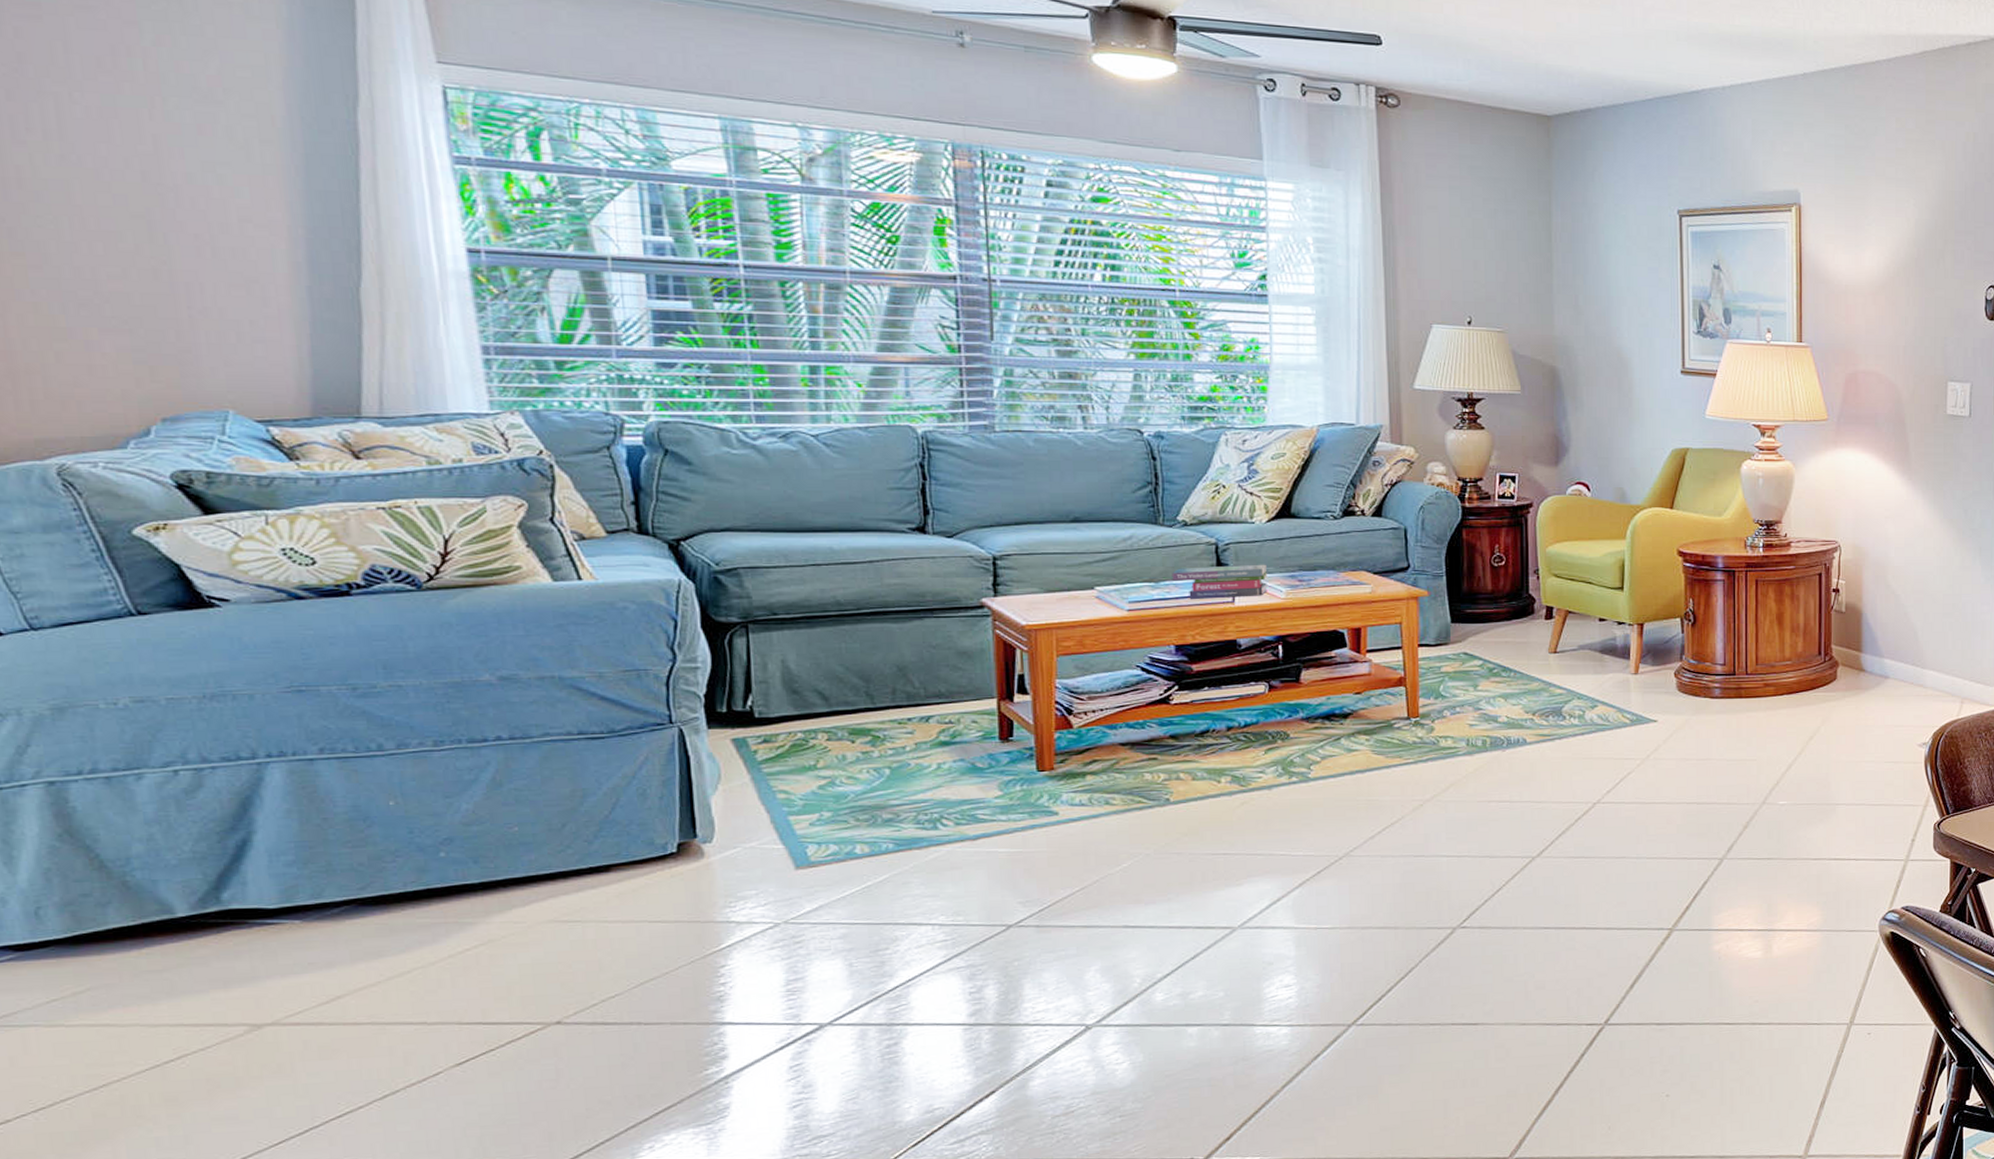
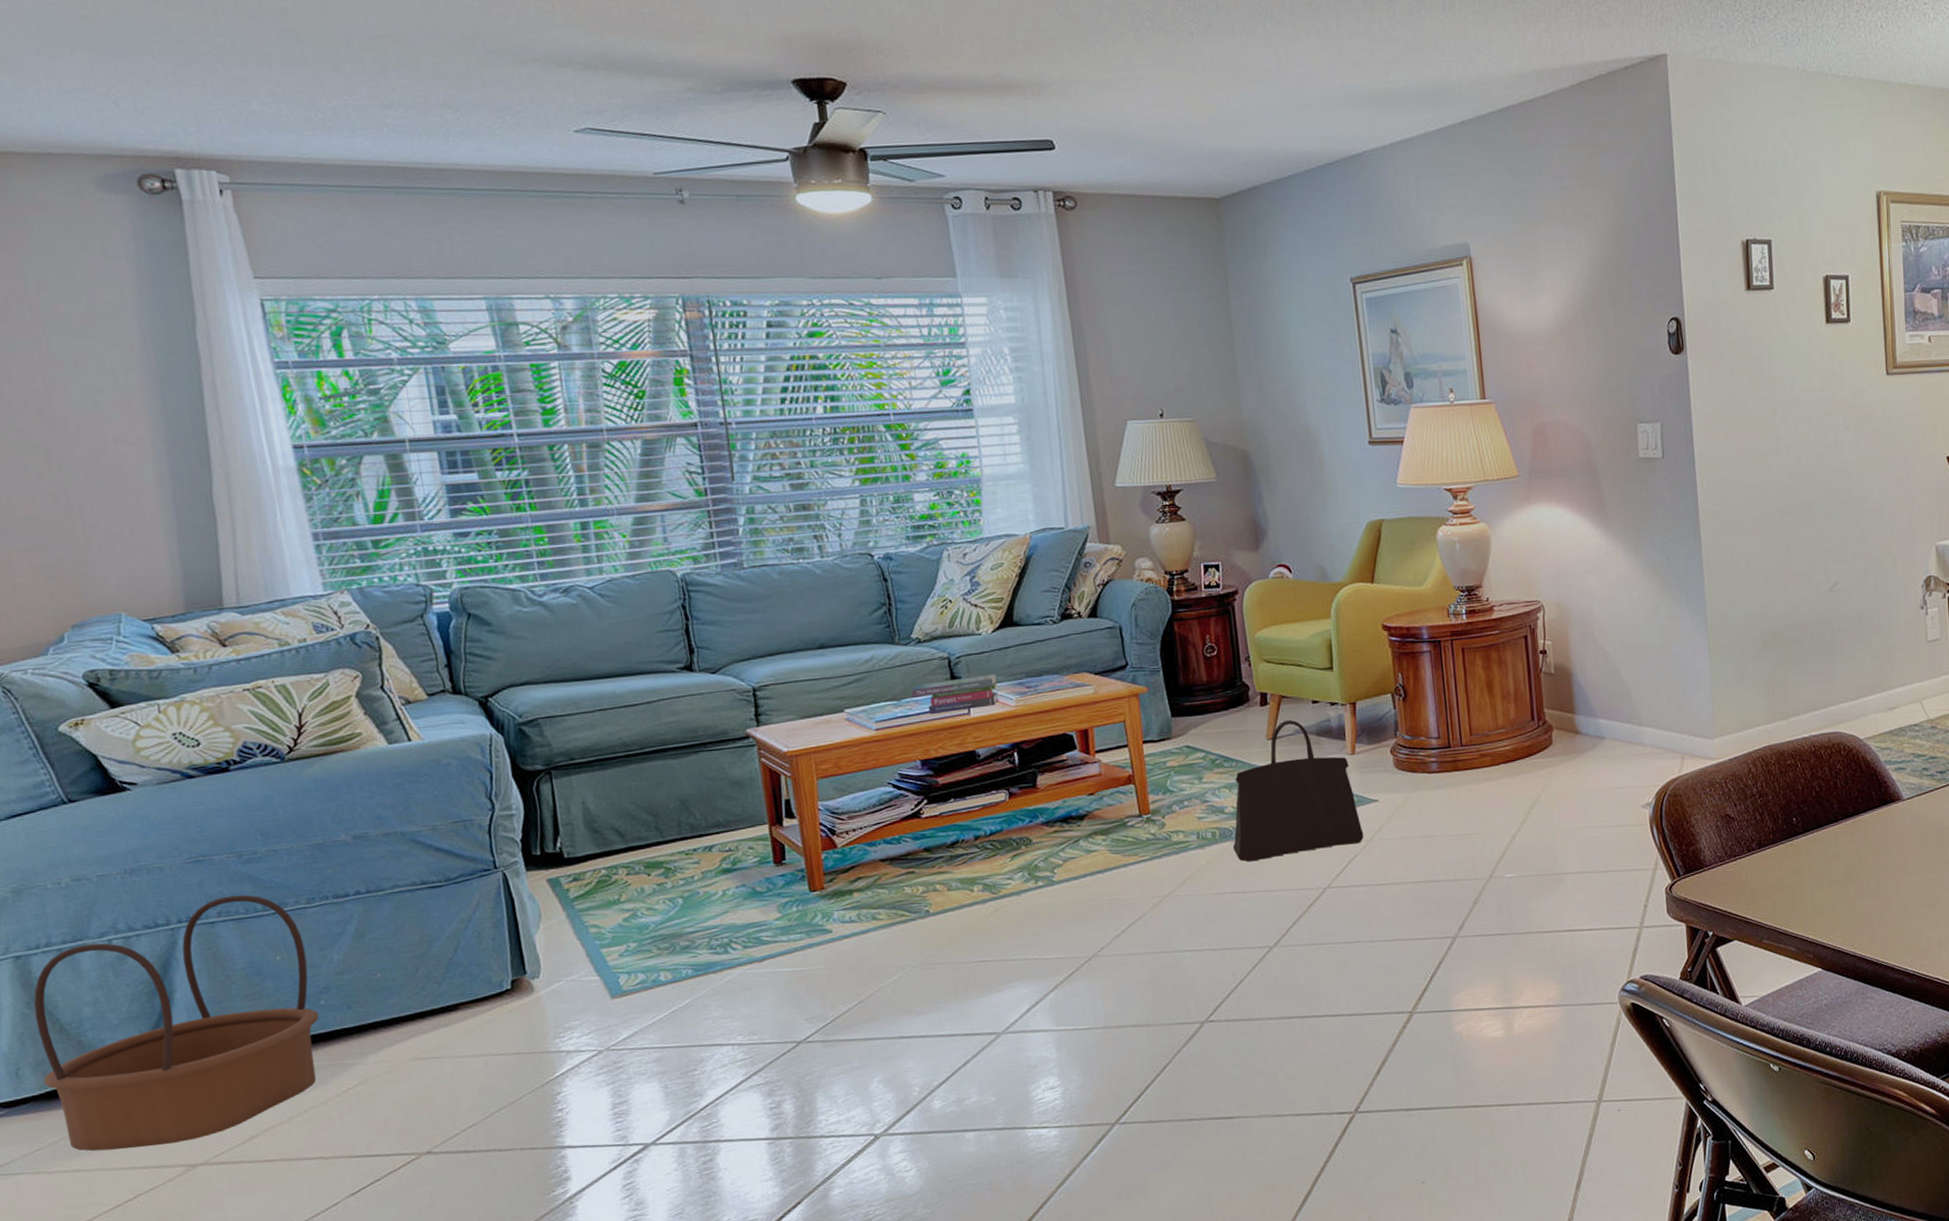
basket: none [67,731,437,1005] -> present [33,895,320,1152]
handbag: none [1503,635,1640,771] -> present [1232,719,1364,861]

